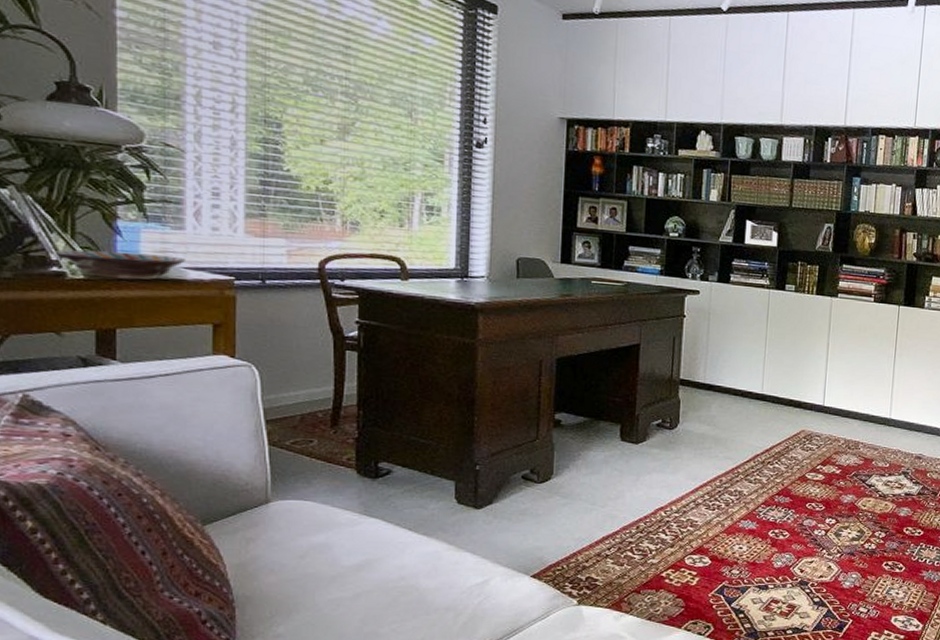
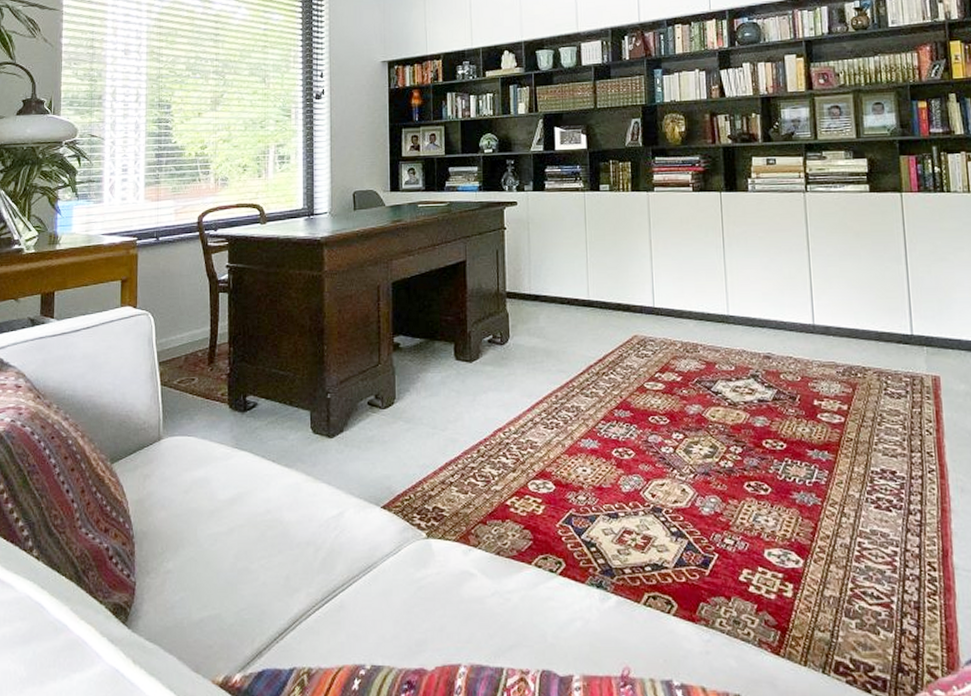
decorative bowl: present [54,249,187,280] -> none [17,225,104,250]

